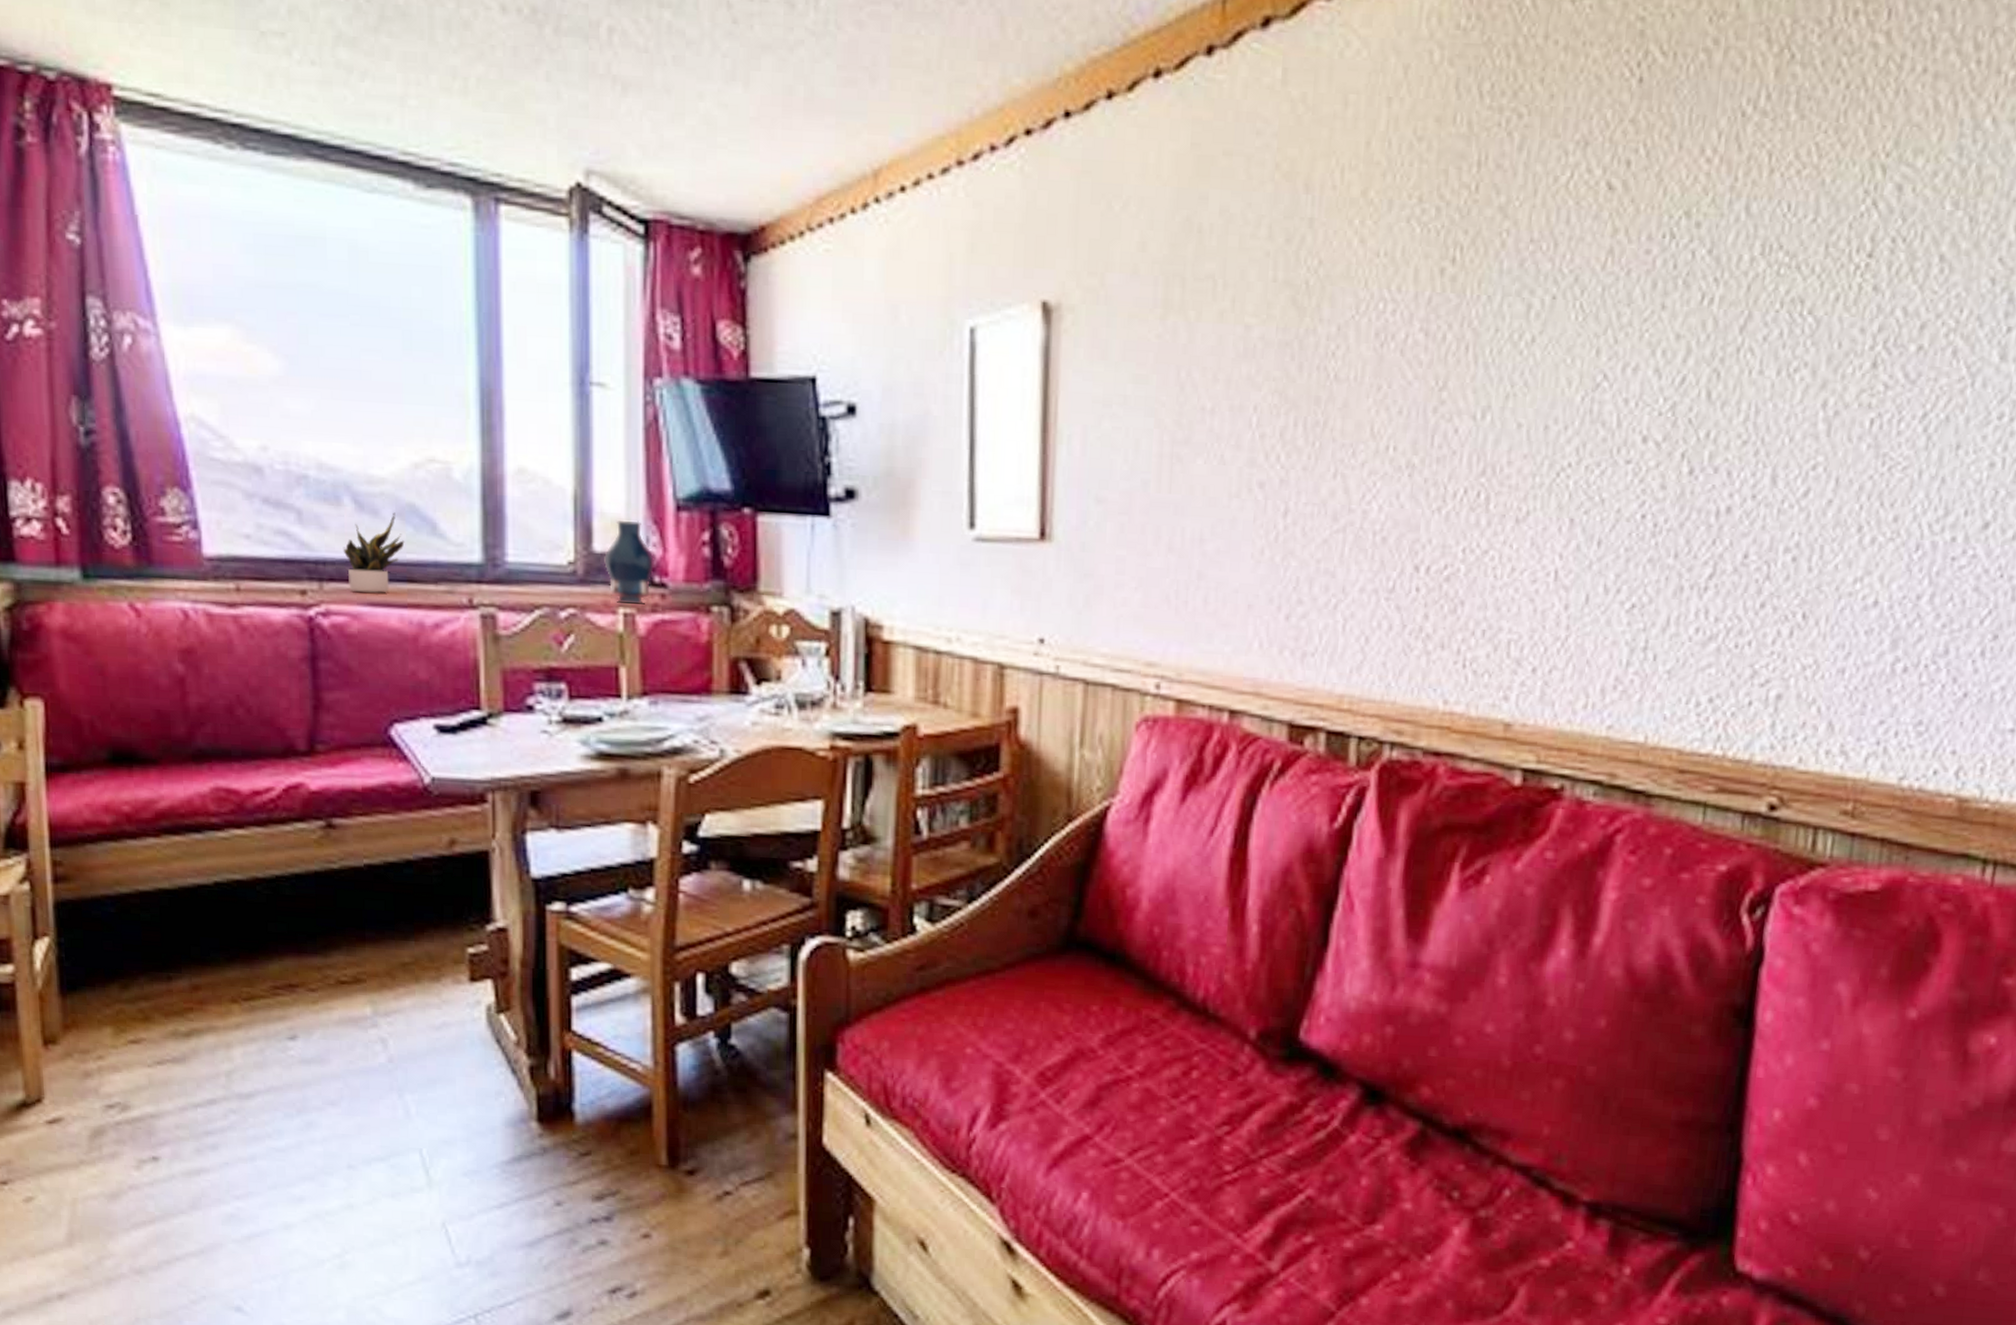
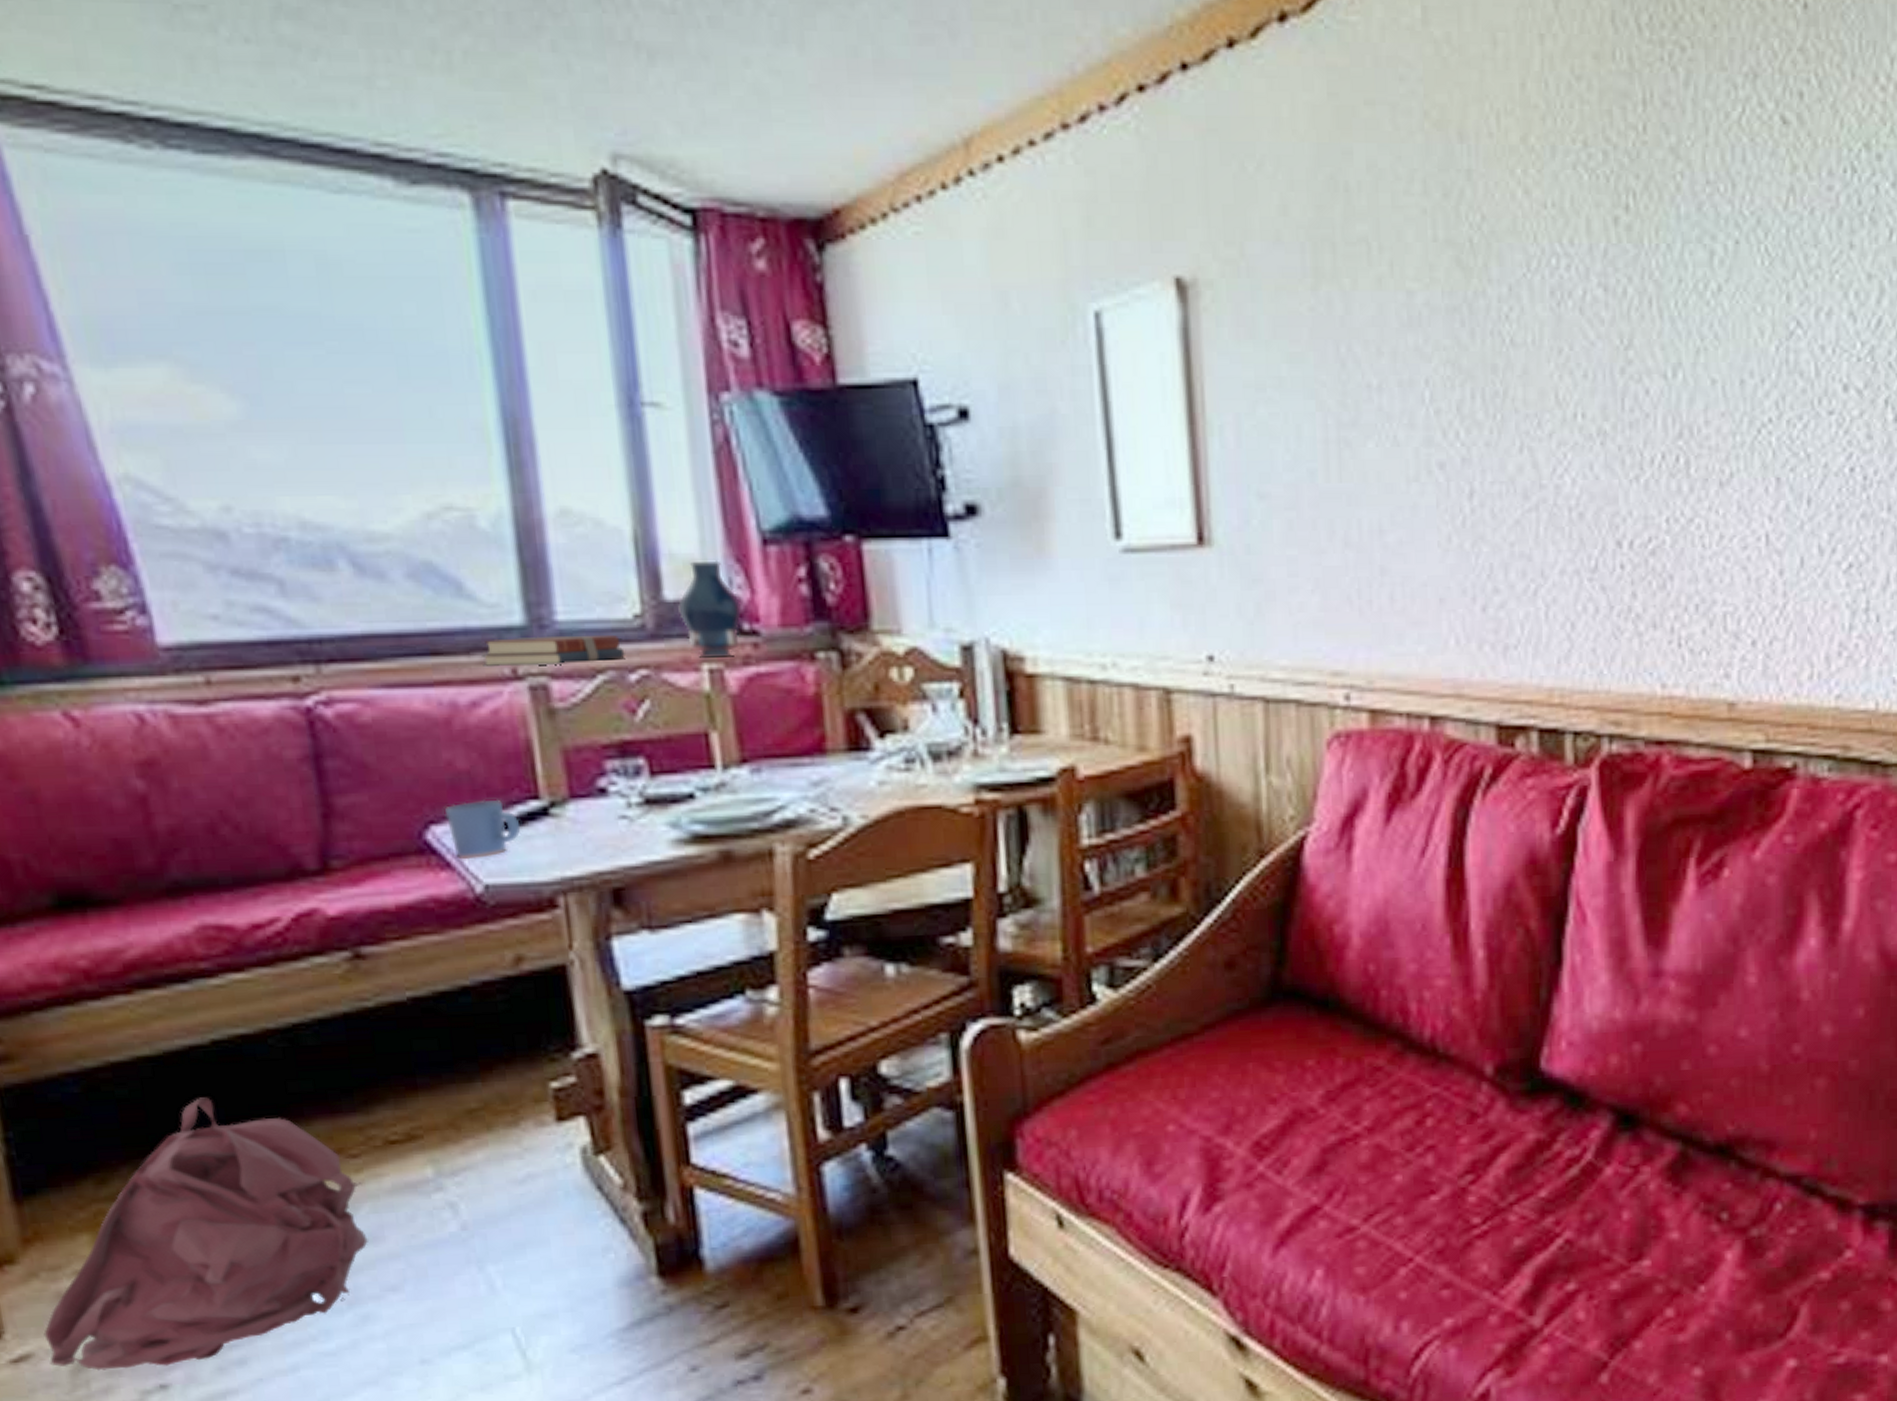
backpack: none [72,927,317,1142] -> present [43,1097,368,1371]
potted plant: present [343,512,405,593] -> none [342,573,423,672]
mug: none [406,706,464,755] -> present [444,799,522,860]
books: none [446,573,558,599] -> present [482,635,625,666]

